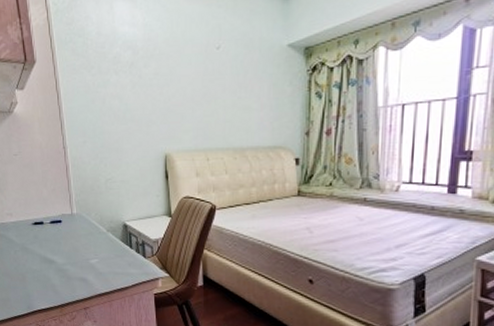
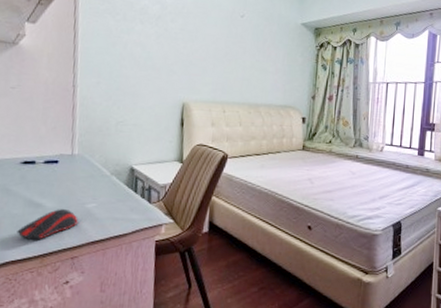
computer mouse: none [38,265,85,293] -> present [16,209,78,240]

